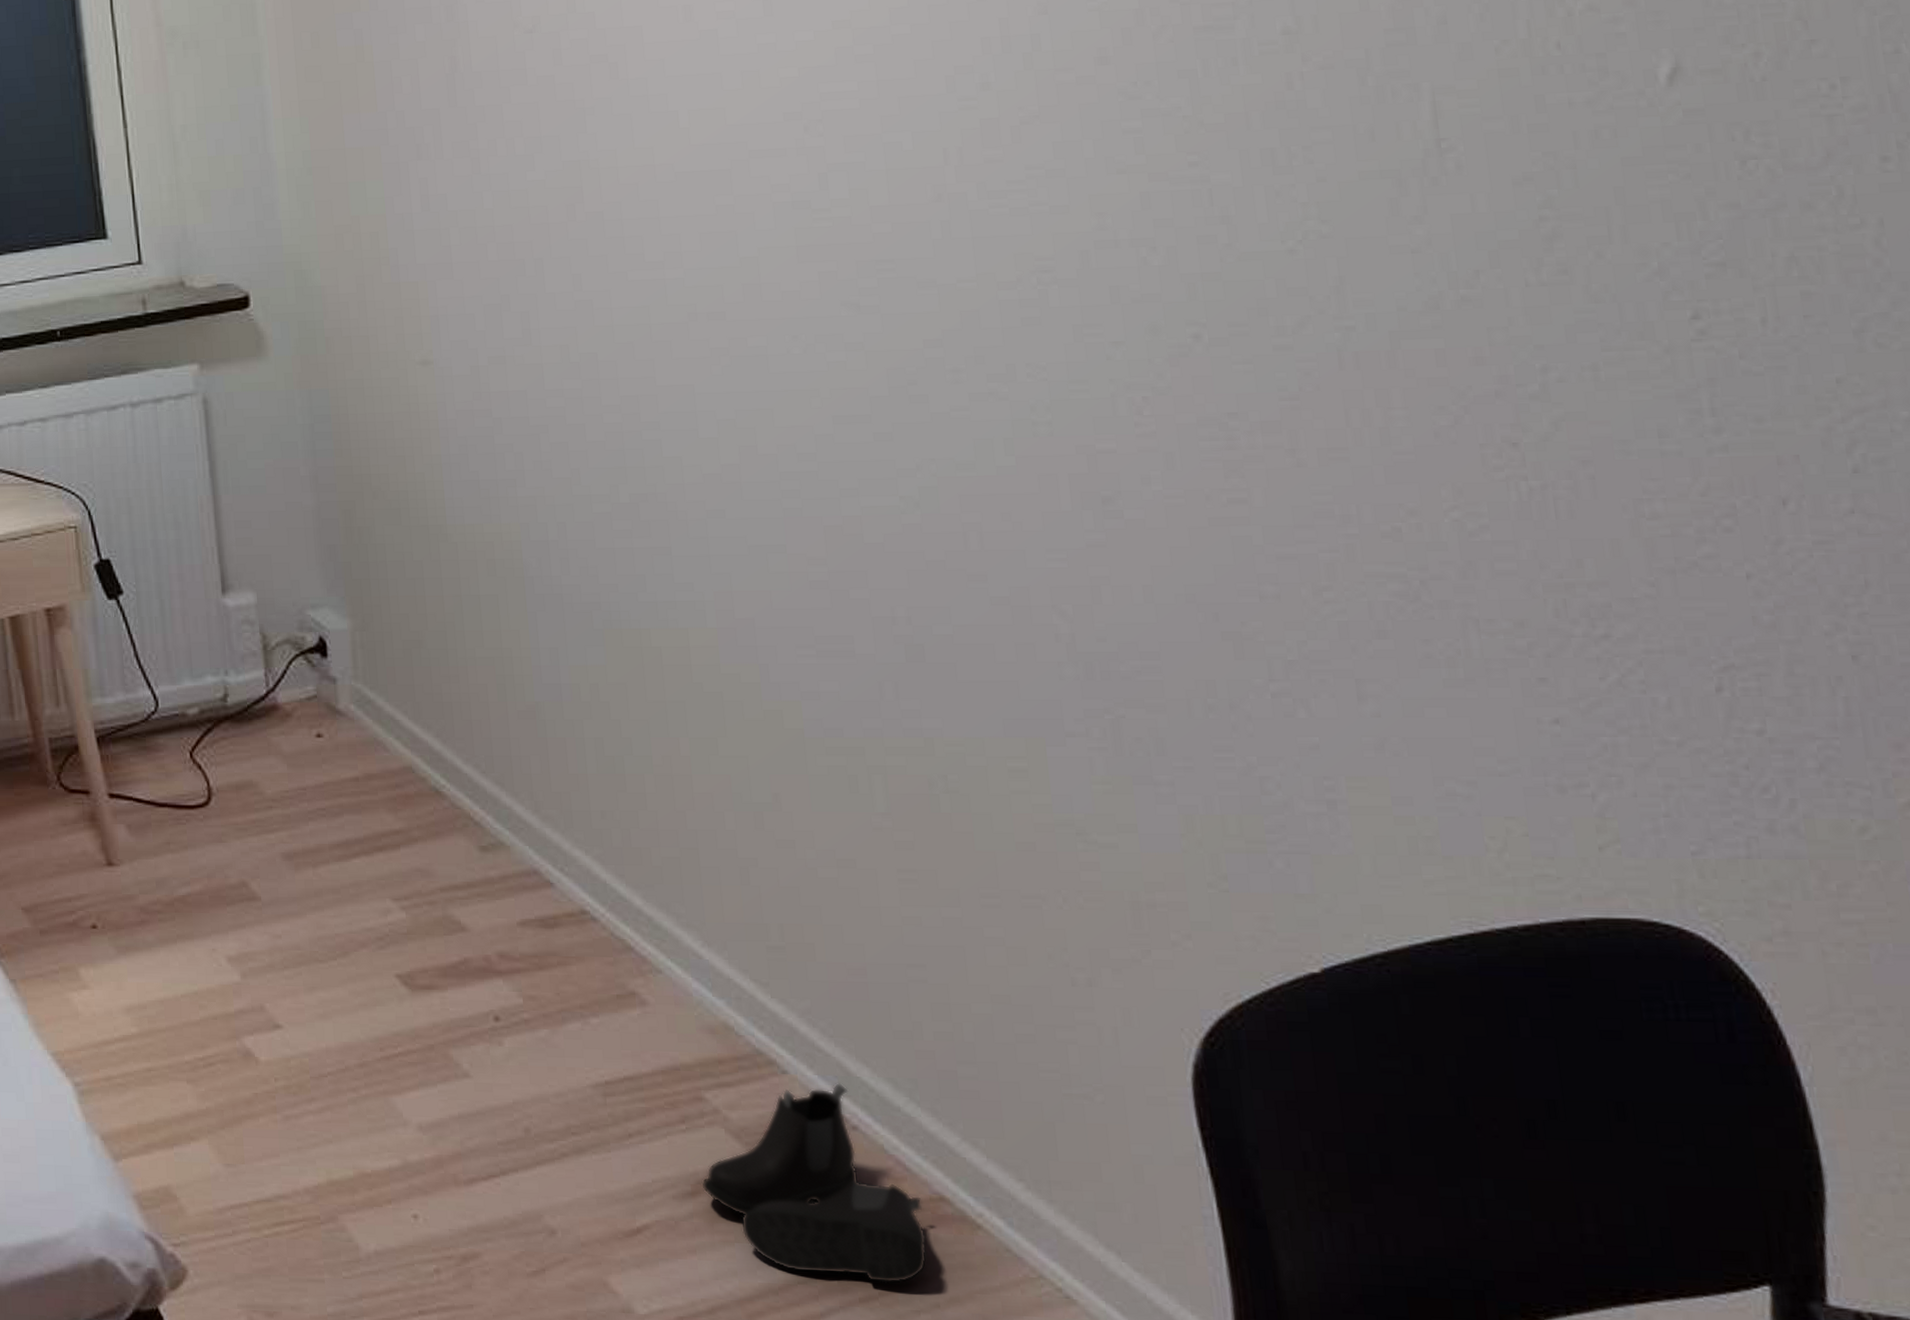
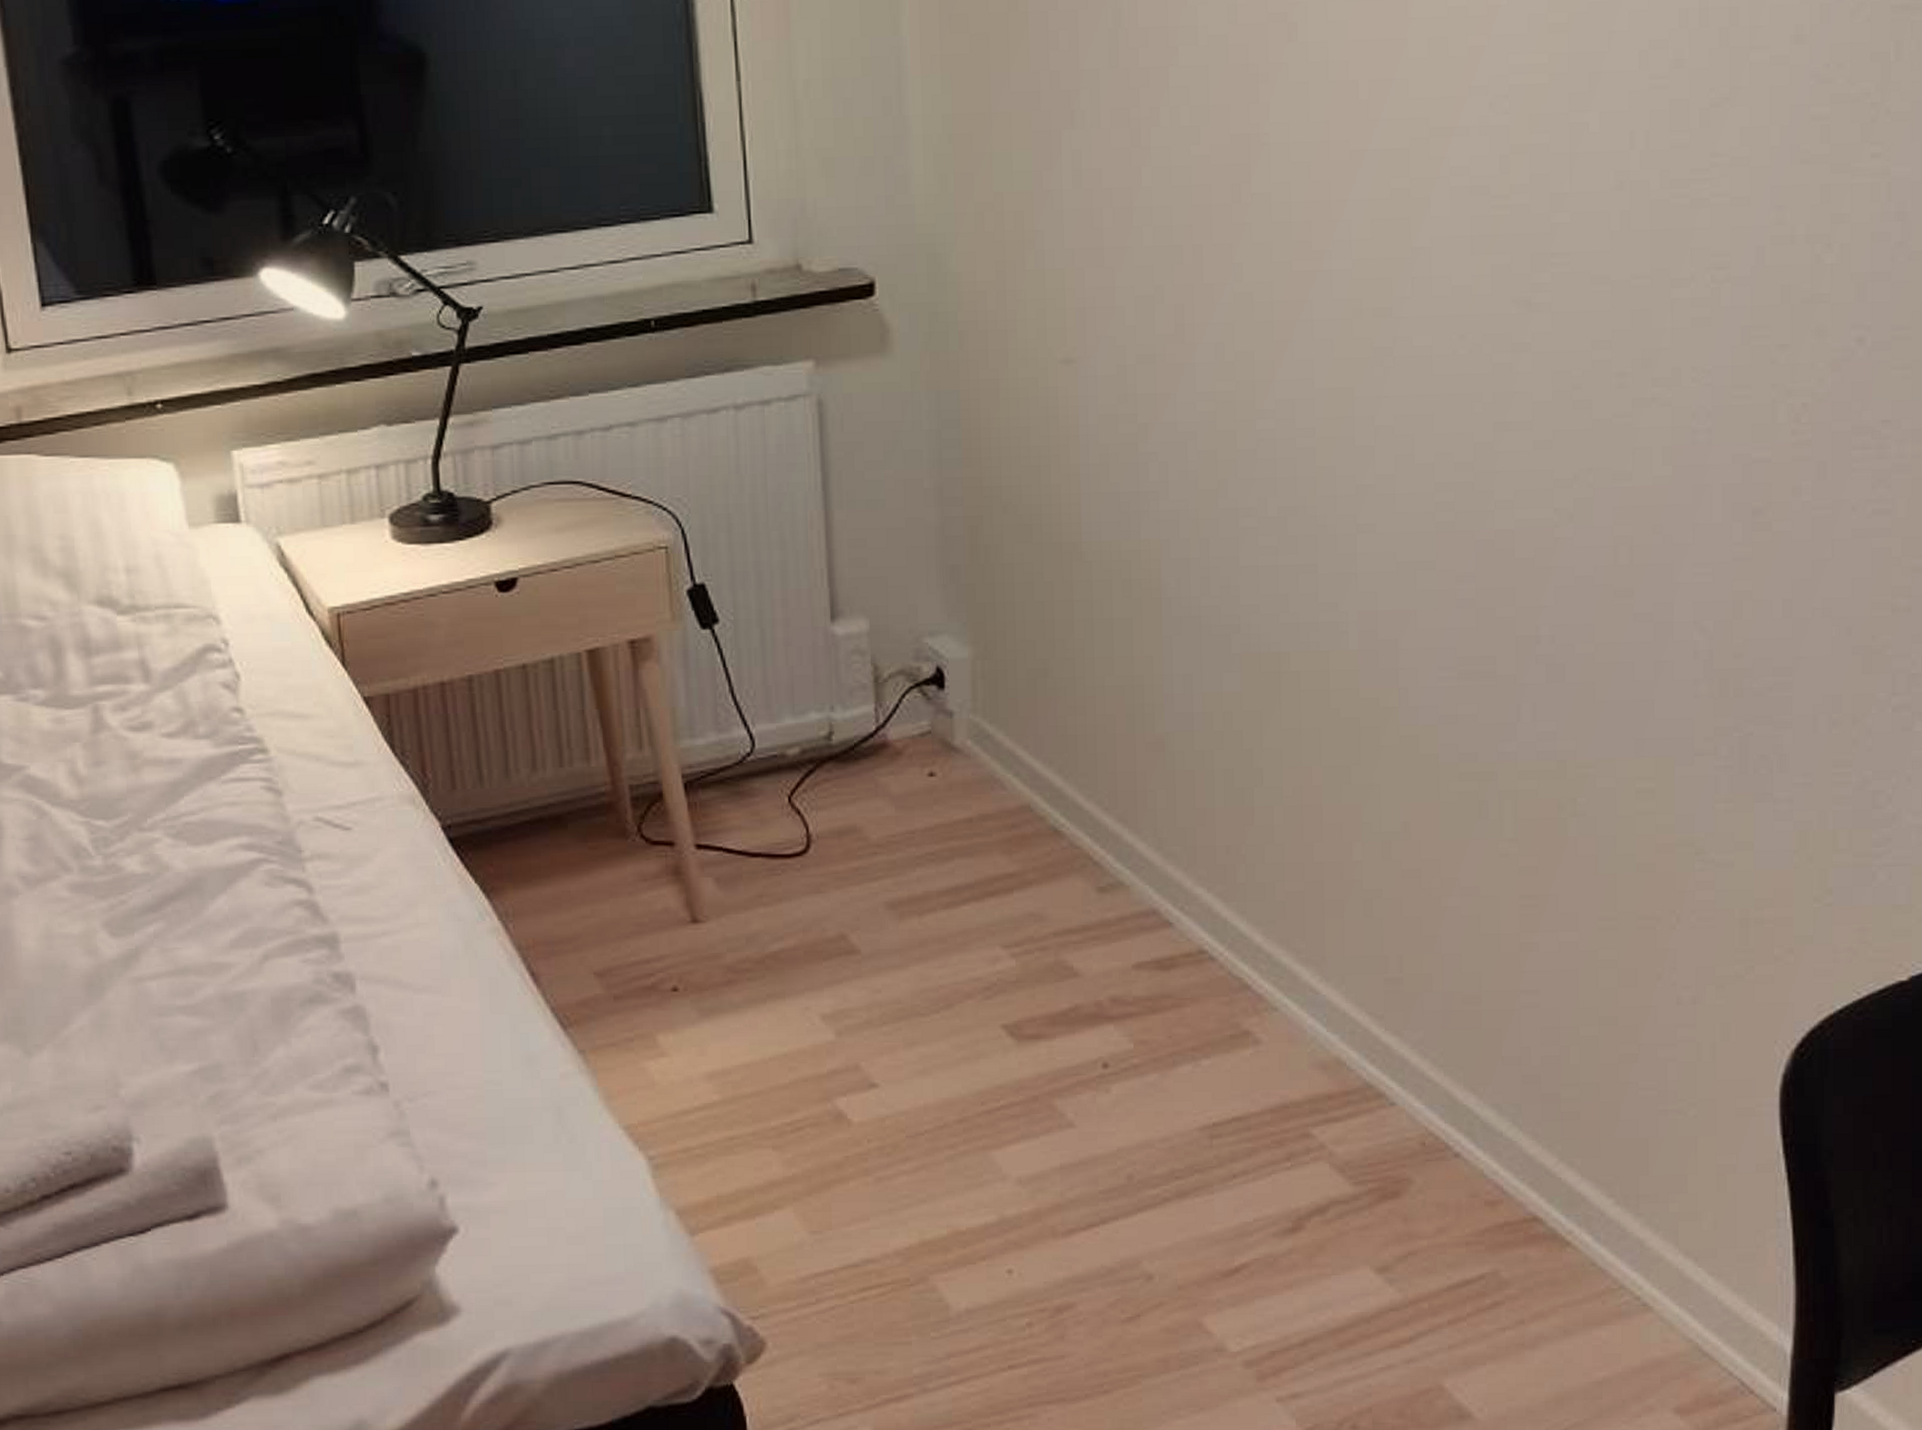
boots: present [701,1083,928,1284] -> none [1302,1112,1518,1304]

